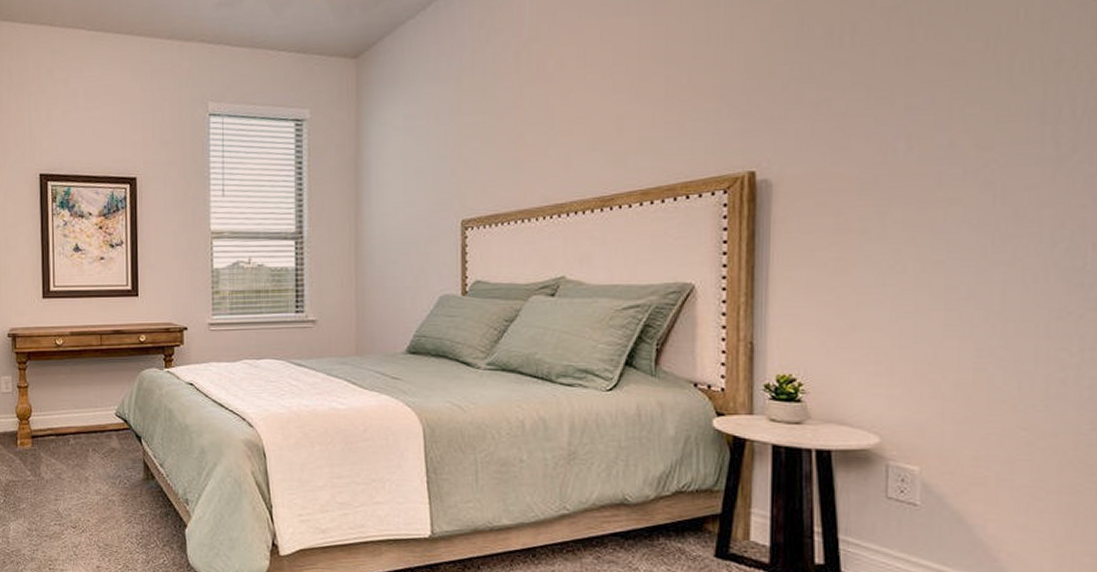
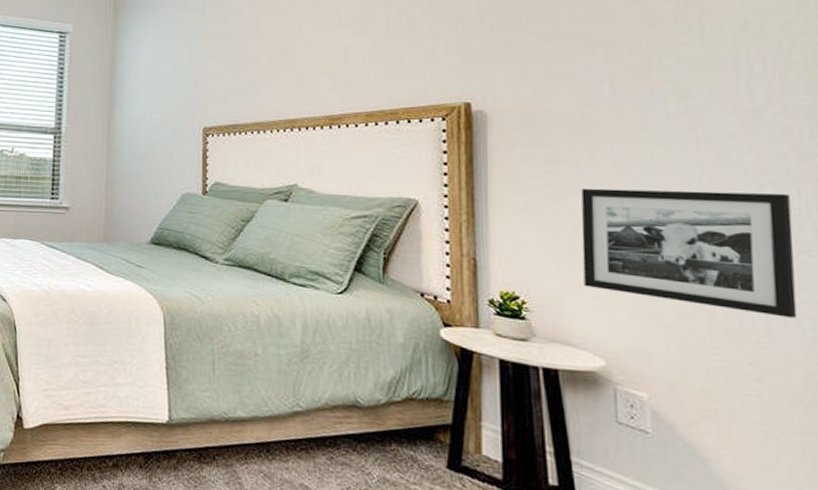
picture frame: none [864,248,1084,379] -> present [581,188,798,318]

